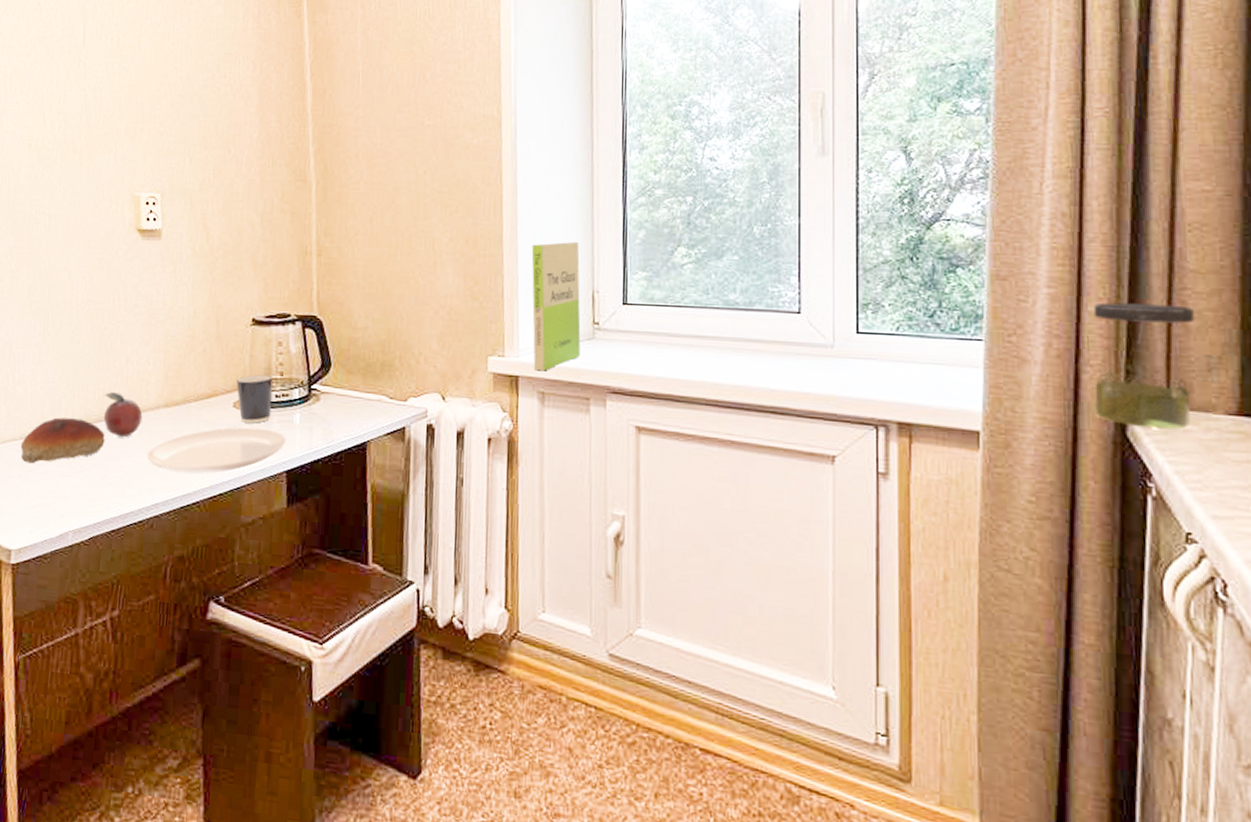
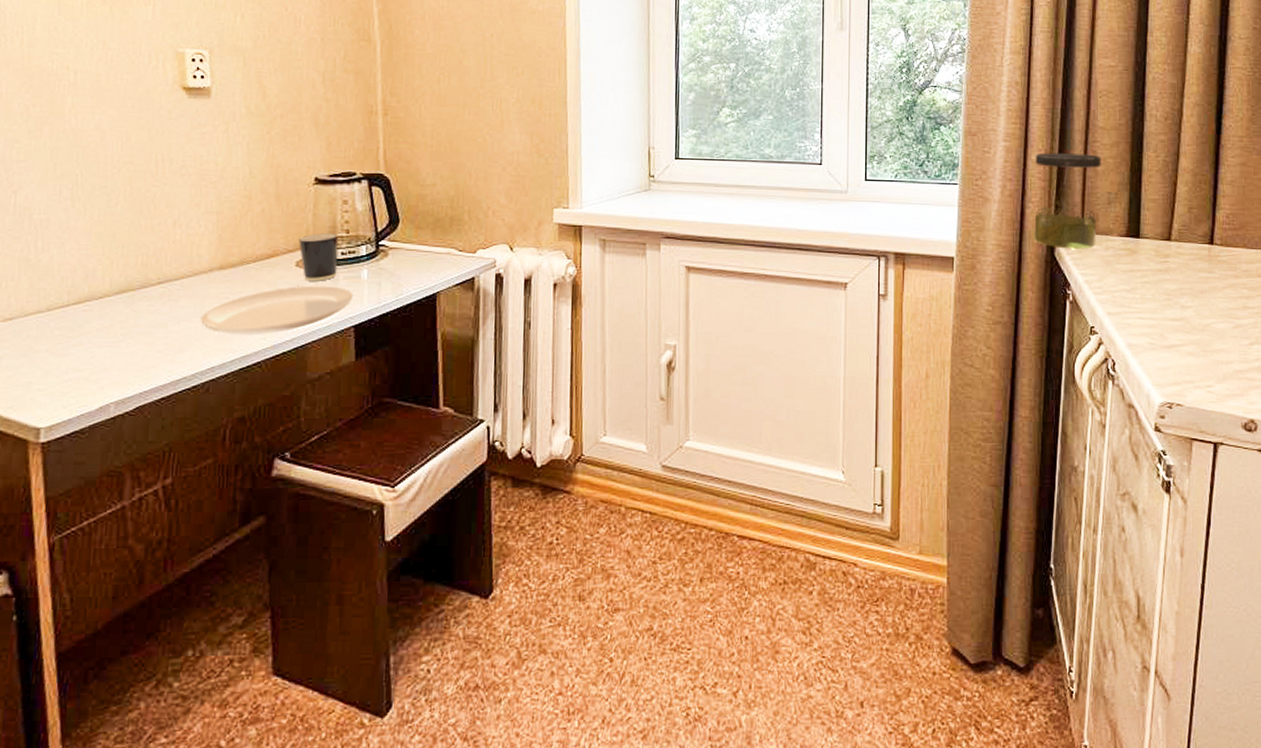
bread roll: present [20,417,105,464] -> none [47,286,151,336]
fruit: present [103,392,143,437] -> none [148,257,194,302]
book: present [531,242,581,371] -> none [593,103,638,221]

